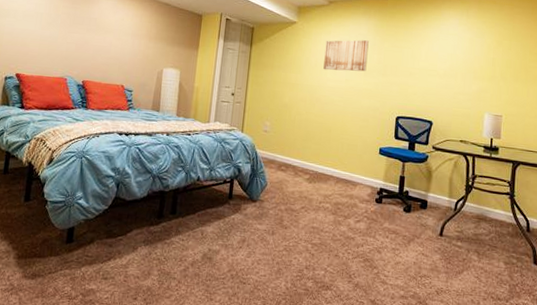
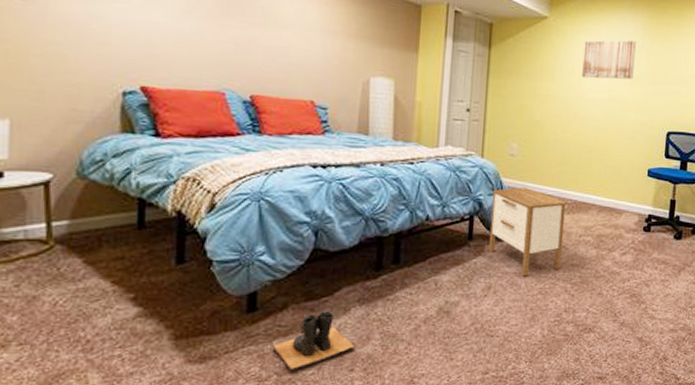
boots: none [80,247,140,293] -> present [272,311,356,371]
nightstand: none [245,158,309,234] -> present [489,187,567,277]

